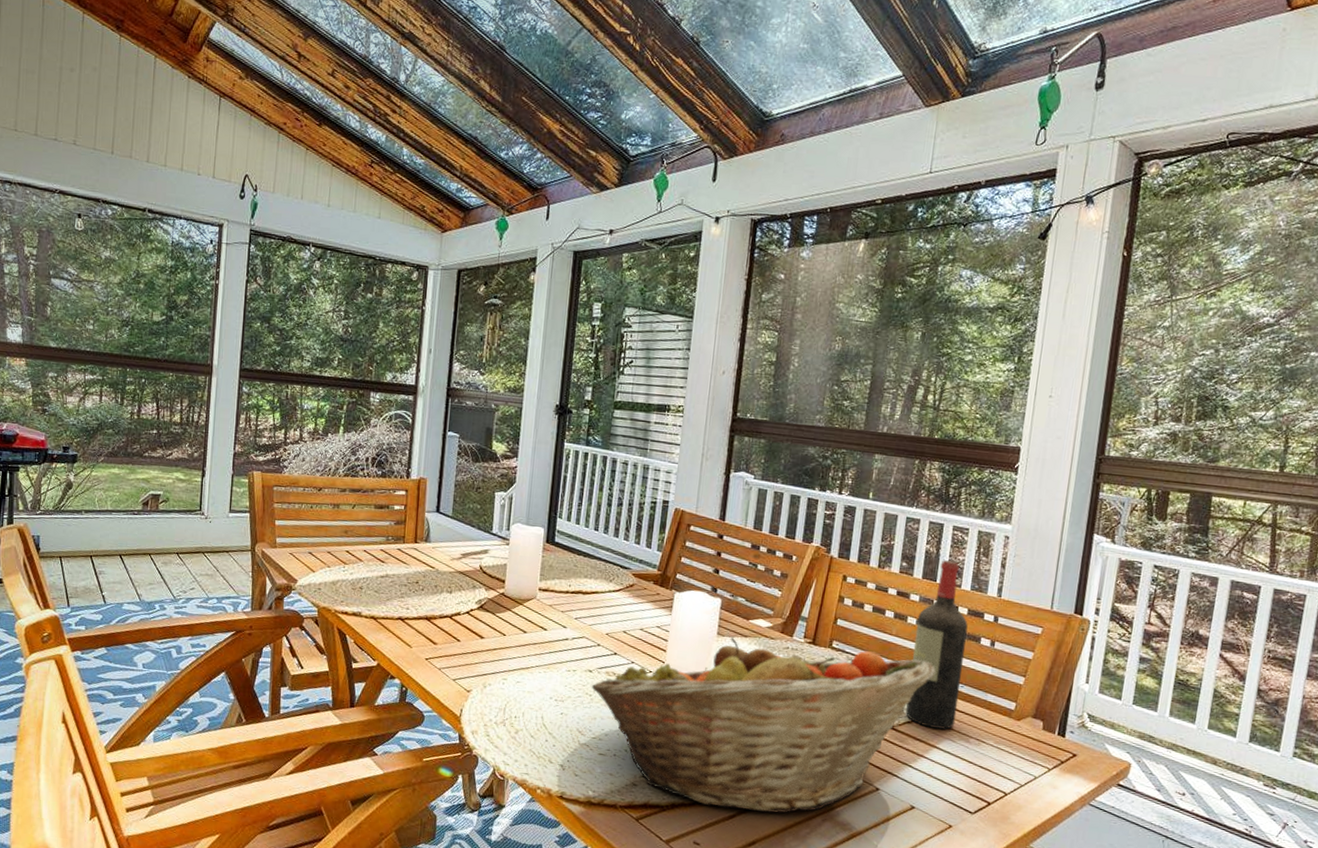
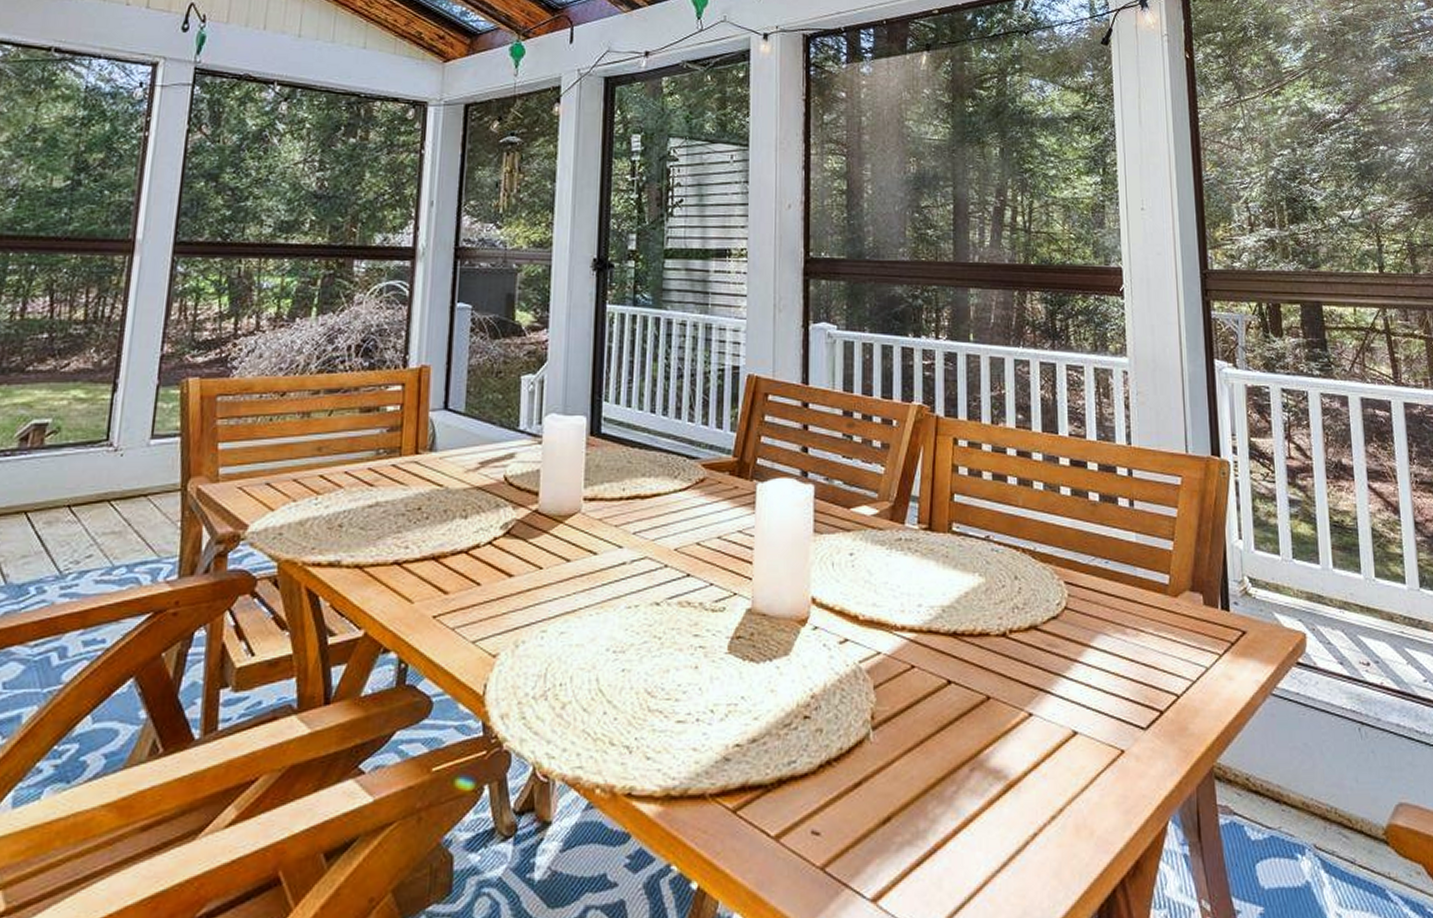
fruit basket: present [592,637,936,813] -> none [661,531,1074,774]
wine bottle: present [906,560,968,730] -> none [1044,407,1107,621]

